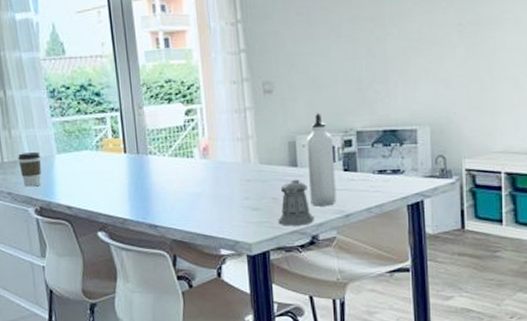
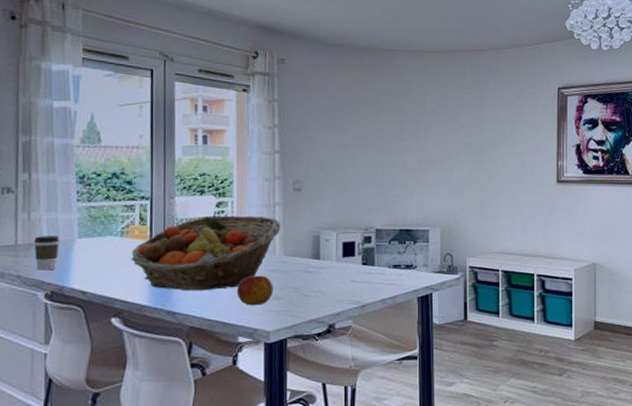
fruit basket: none [108,122,254,204] -> present [131,215,281,291]
apple: none [214,184,252,218] -> present [236,274,273,306]
pepper shaker: present [278,179,314,226] -> none [297,271,332,315]
water bottle: present [306,112,336,207] -> none [329,211,355,297]

